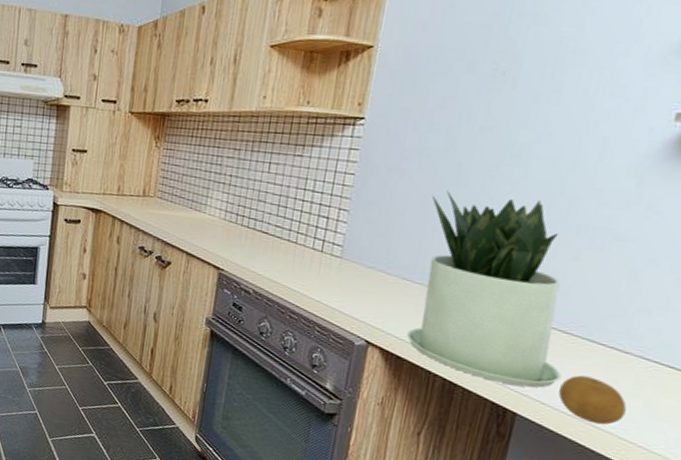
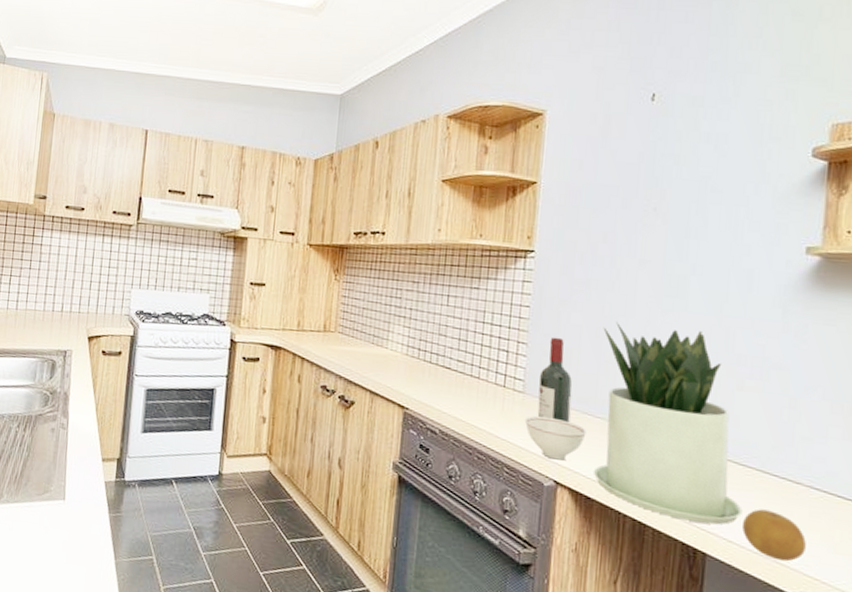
bowl: none [340,280,404,322] -> present [524,416,587,461]
wine bottle: none [353,204,394,288] -> present [537,337,573,424]

